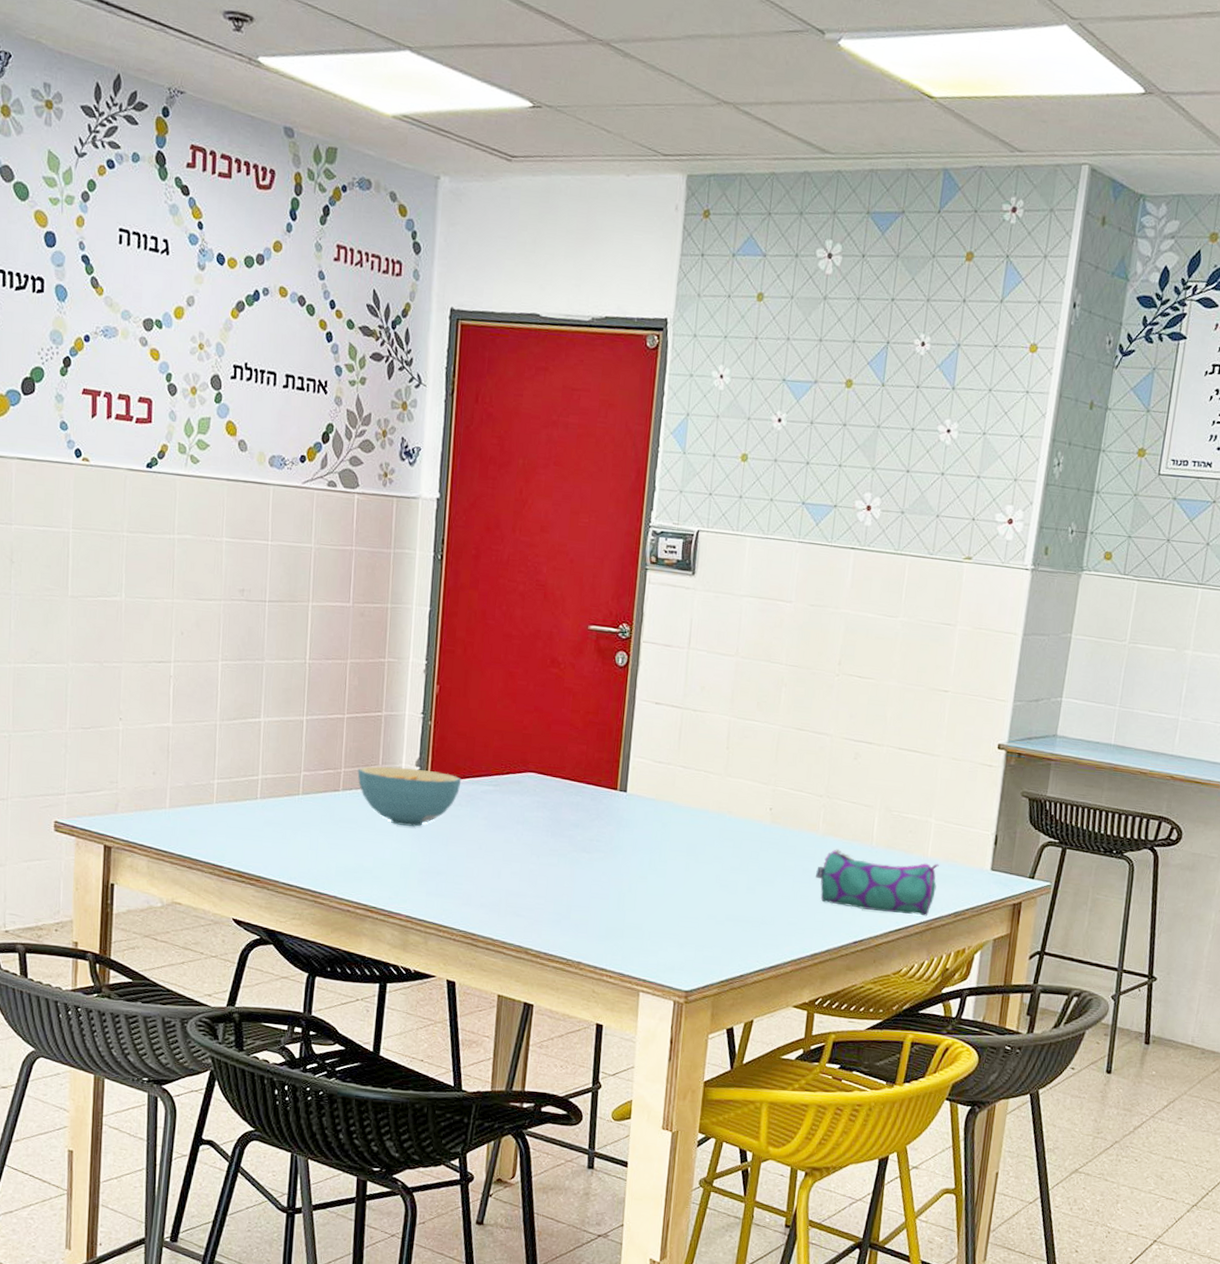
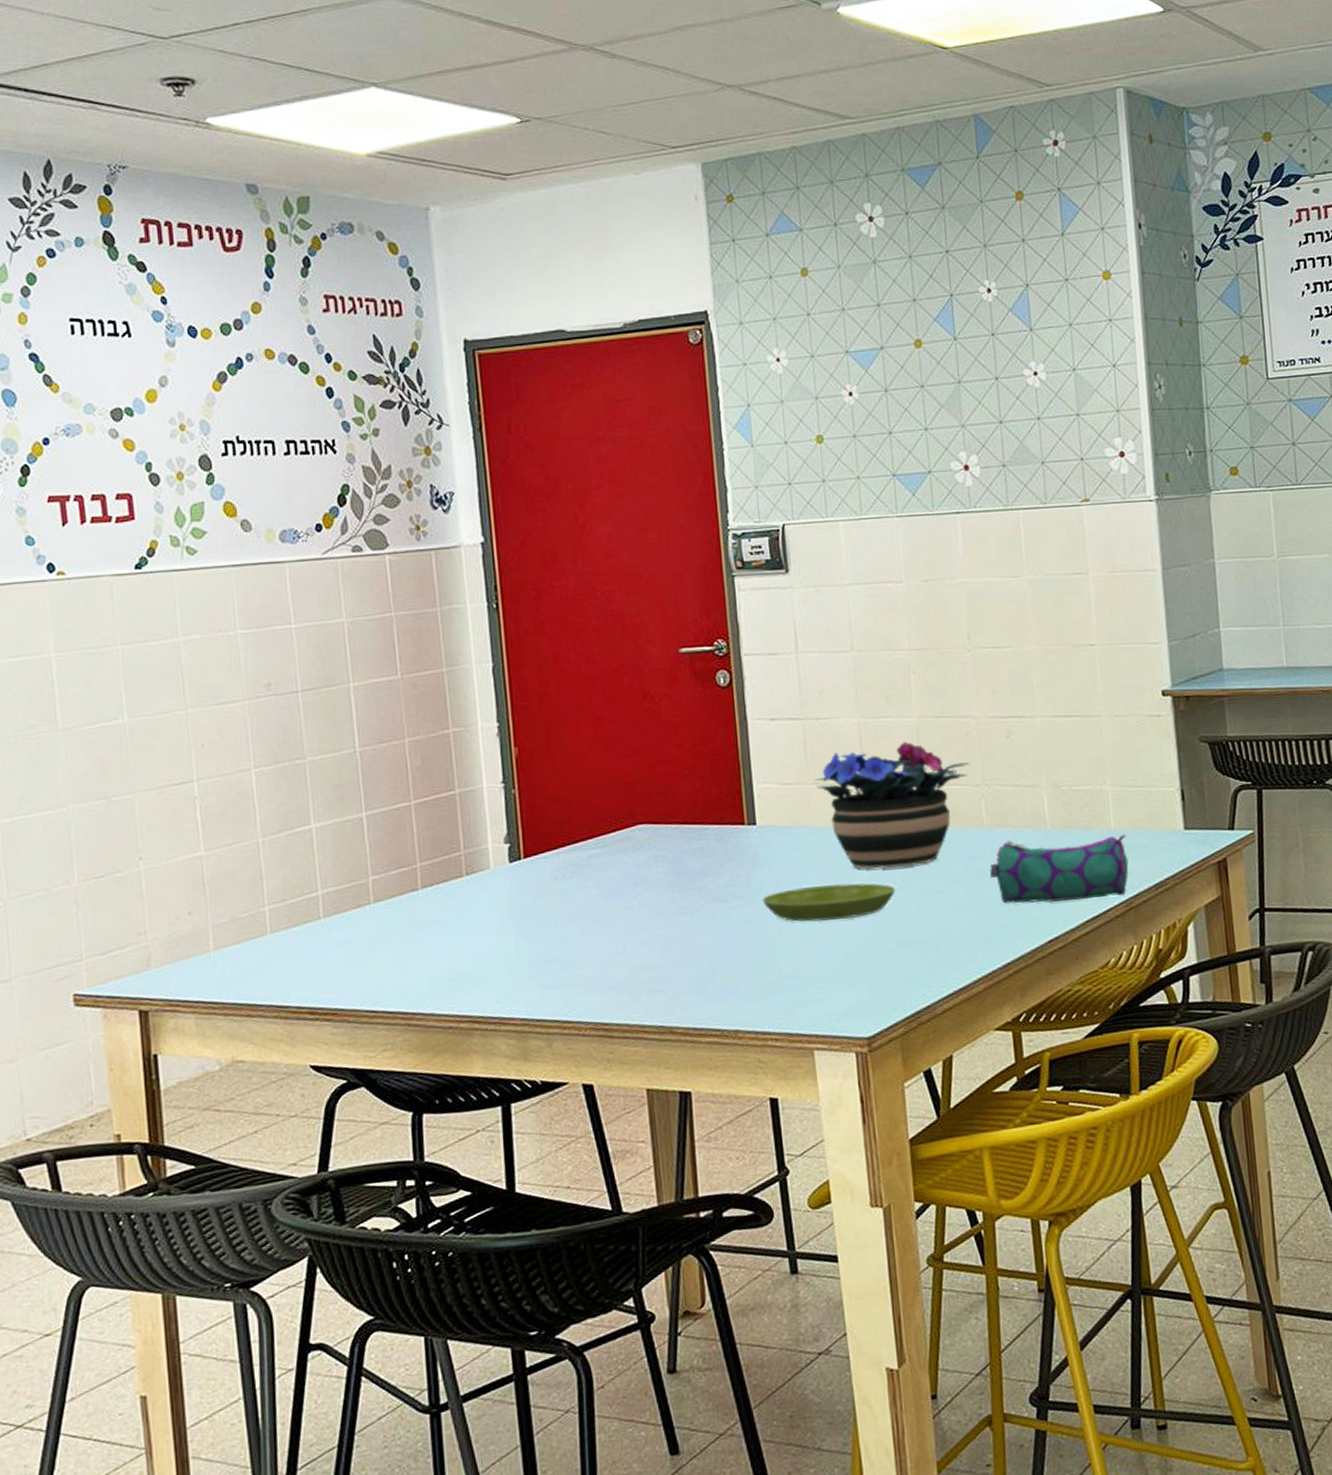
cereal bowl: present [357,766,462,827] -> none [436,844,562,916]
saucer: none [620,853,734,889] -> present [762,883,896,922]
potted flower: none [683,743,818,855] -> present [814,741,970,869]

